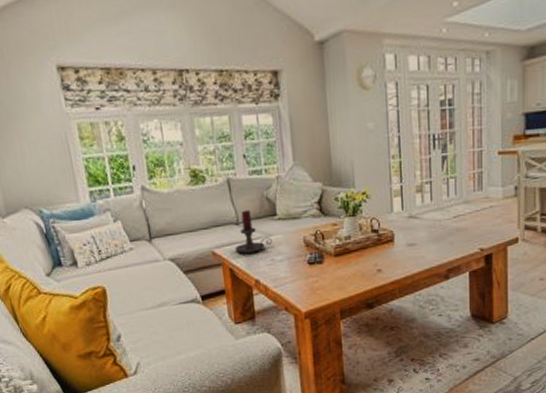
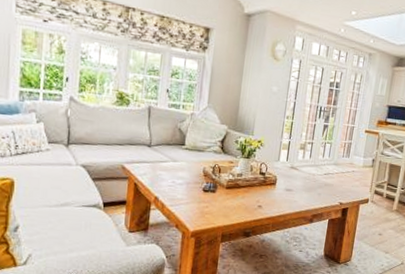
candle holder: present [234,209,272,254] -> none [142,135,177,174]

